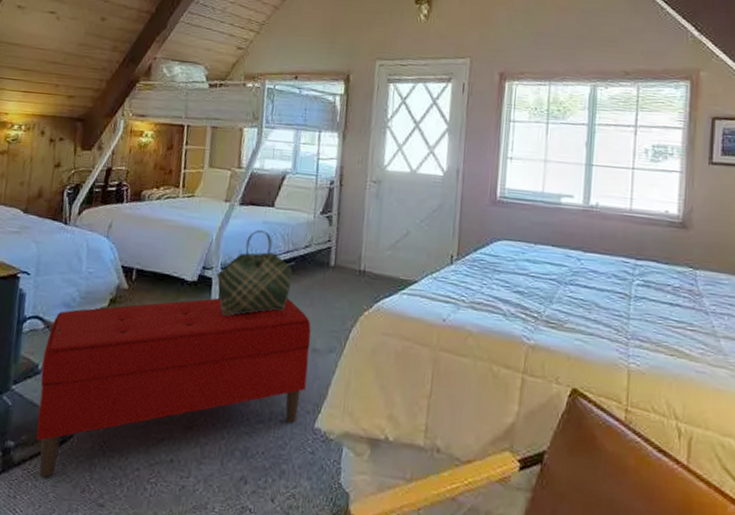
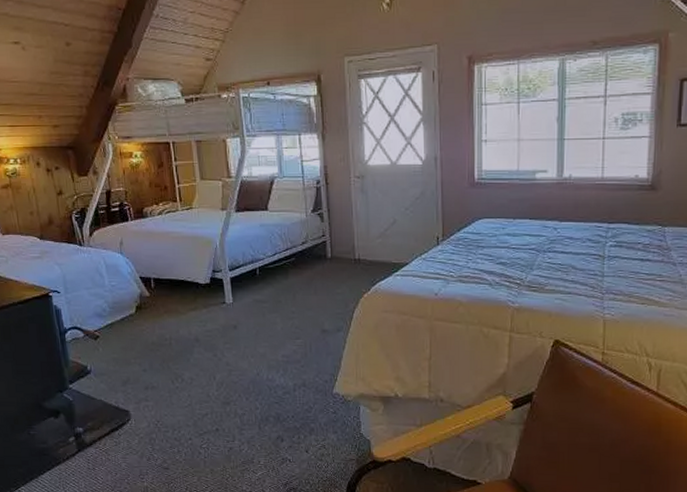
bench: present [36,297,311,478] -> none [89,289,321,453]
tote bag: present [216,230,292,316] -> none [226,233,295,310]

